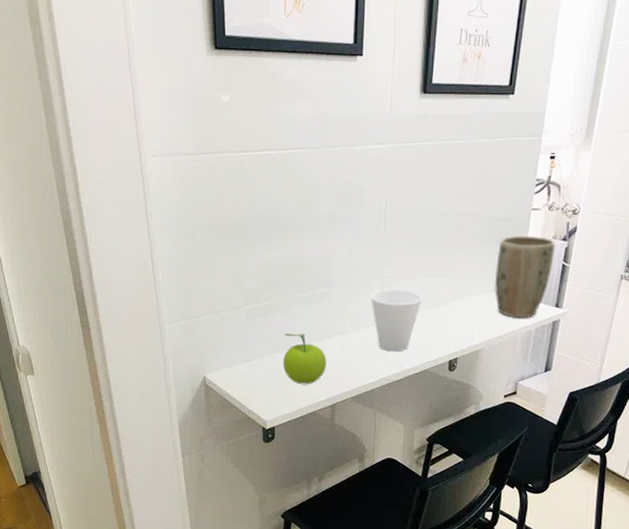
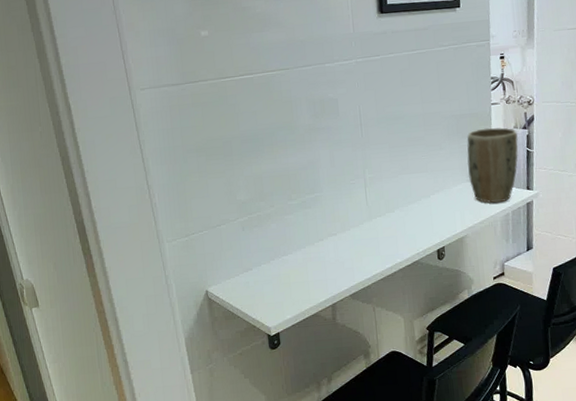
fruit: present [283,333,327,385] -> none [279,239,323,288]
cup: present [370,288,423,352] -> none [355,188,405,247]

